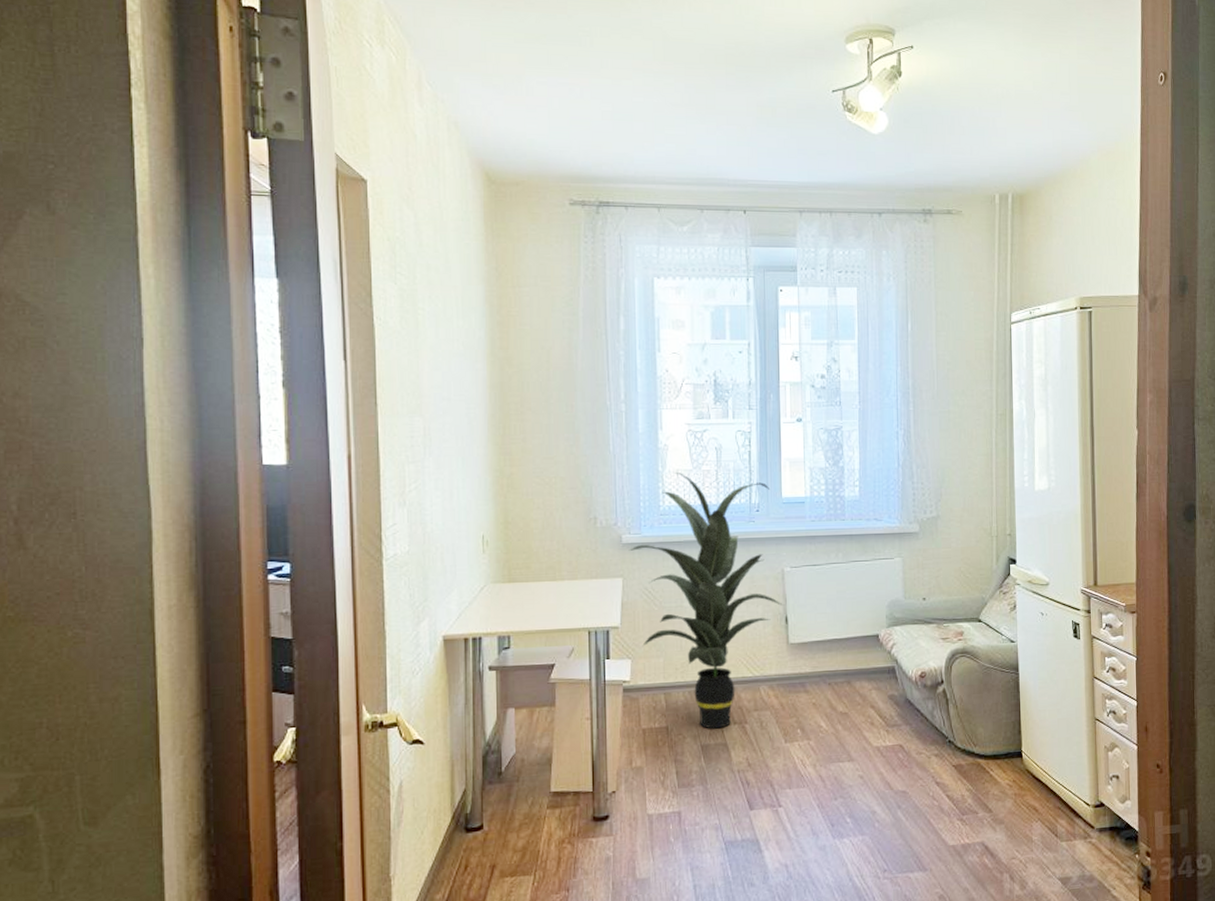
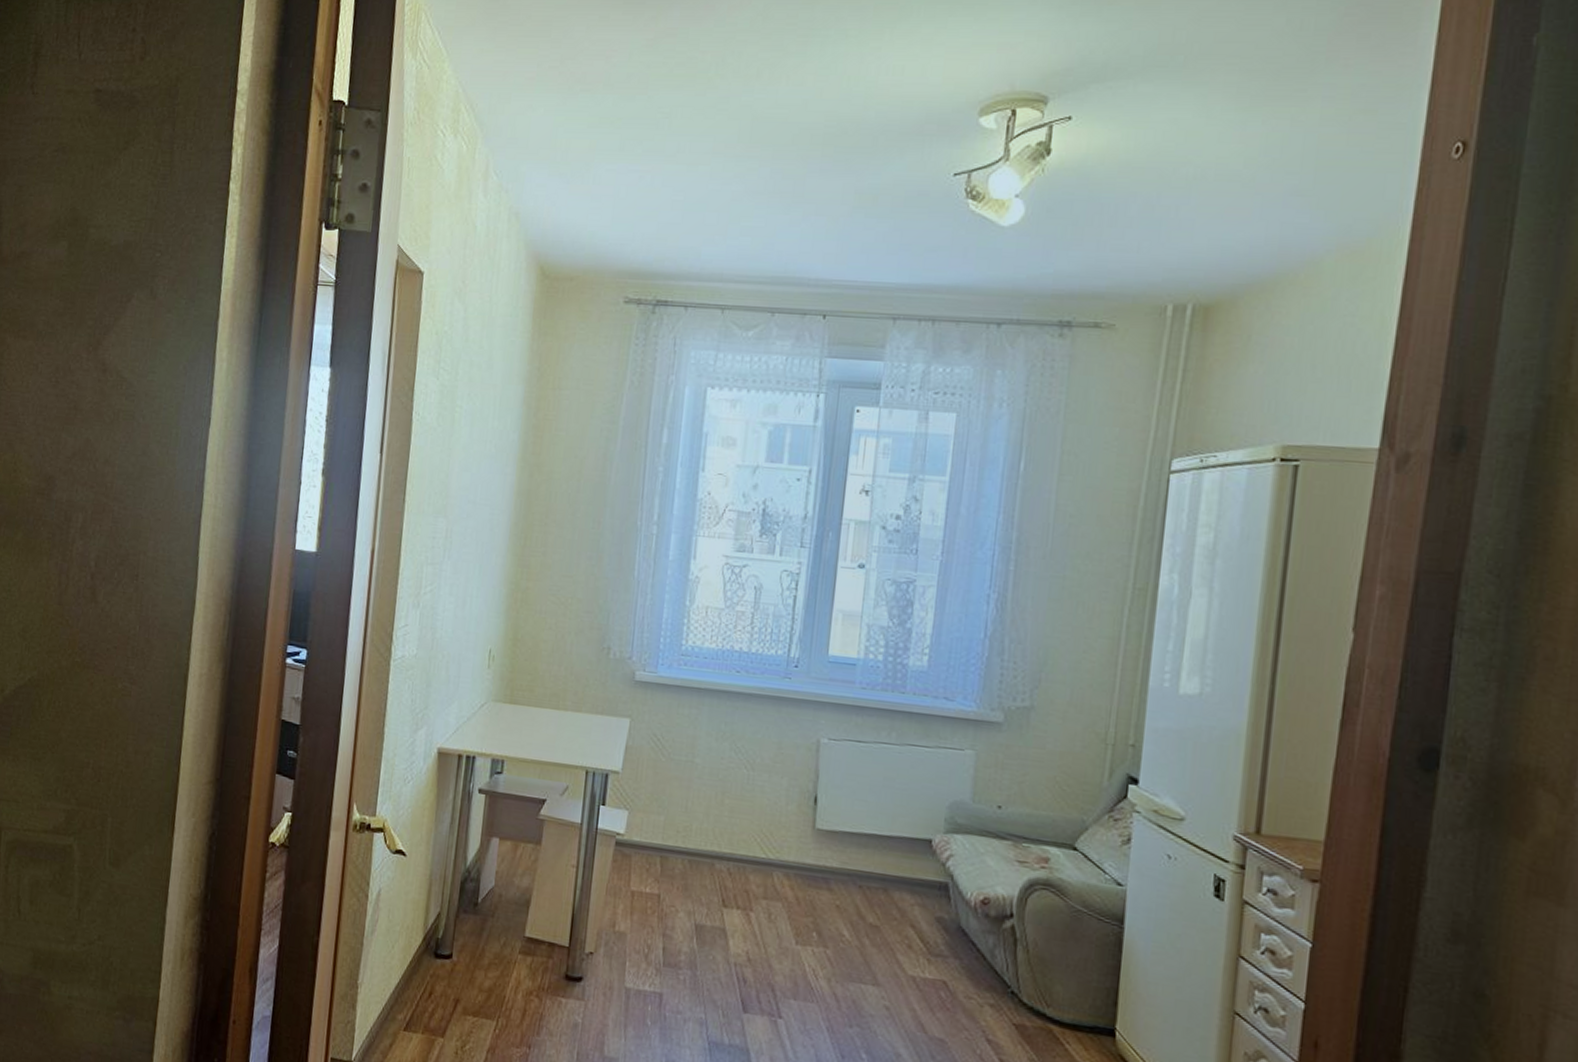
indoor plant: present [628,473,782,729] -> none [640,609,814,911]

